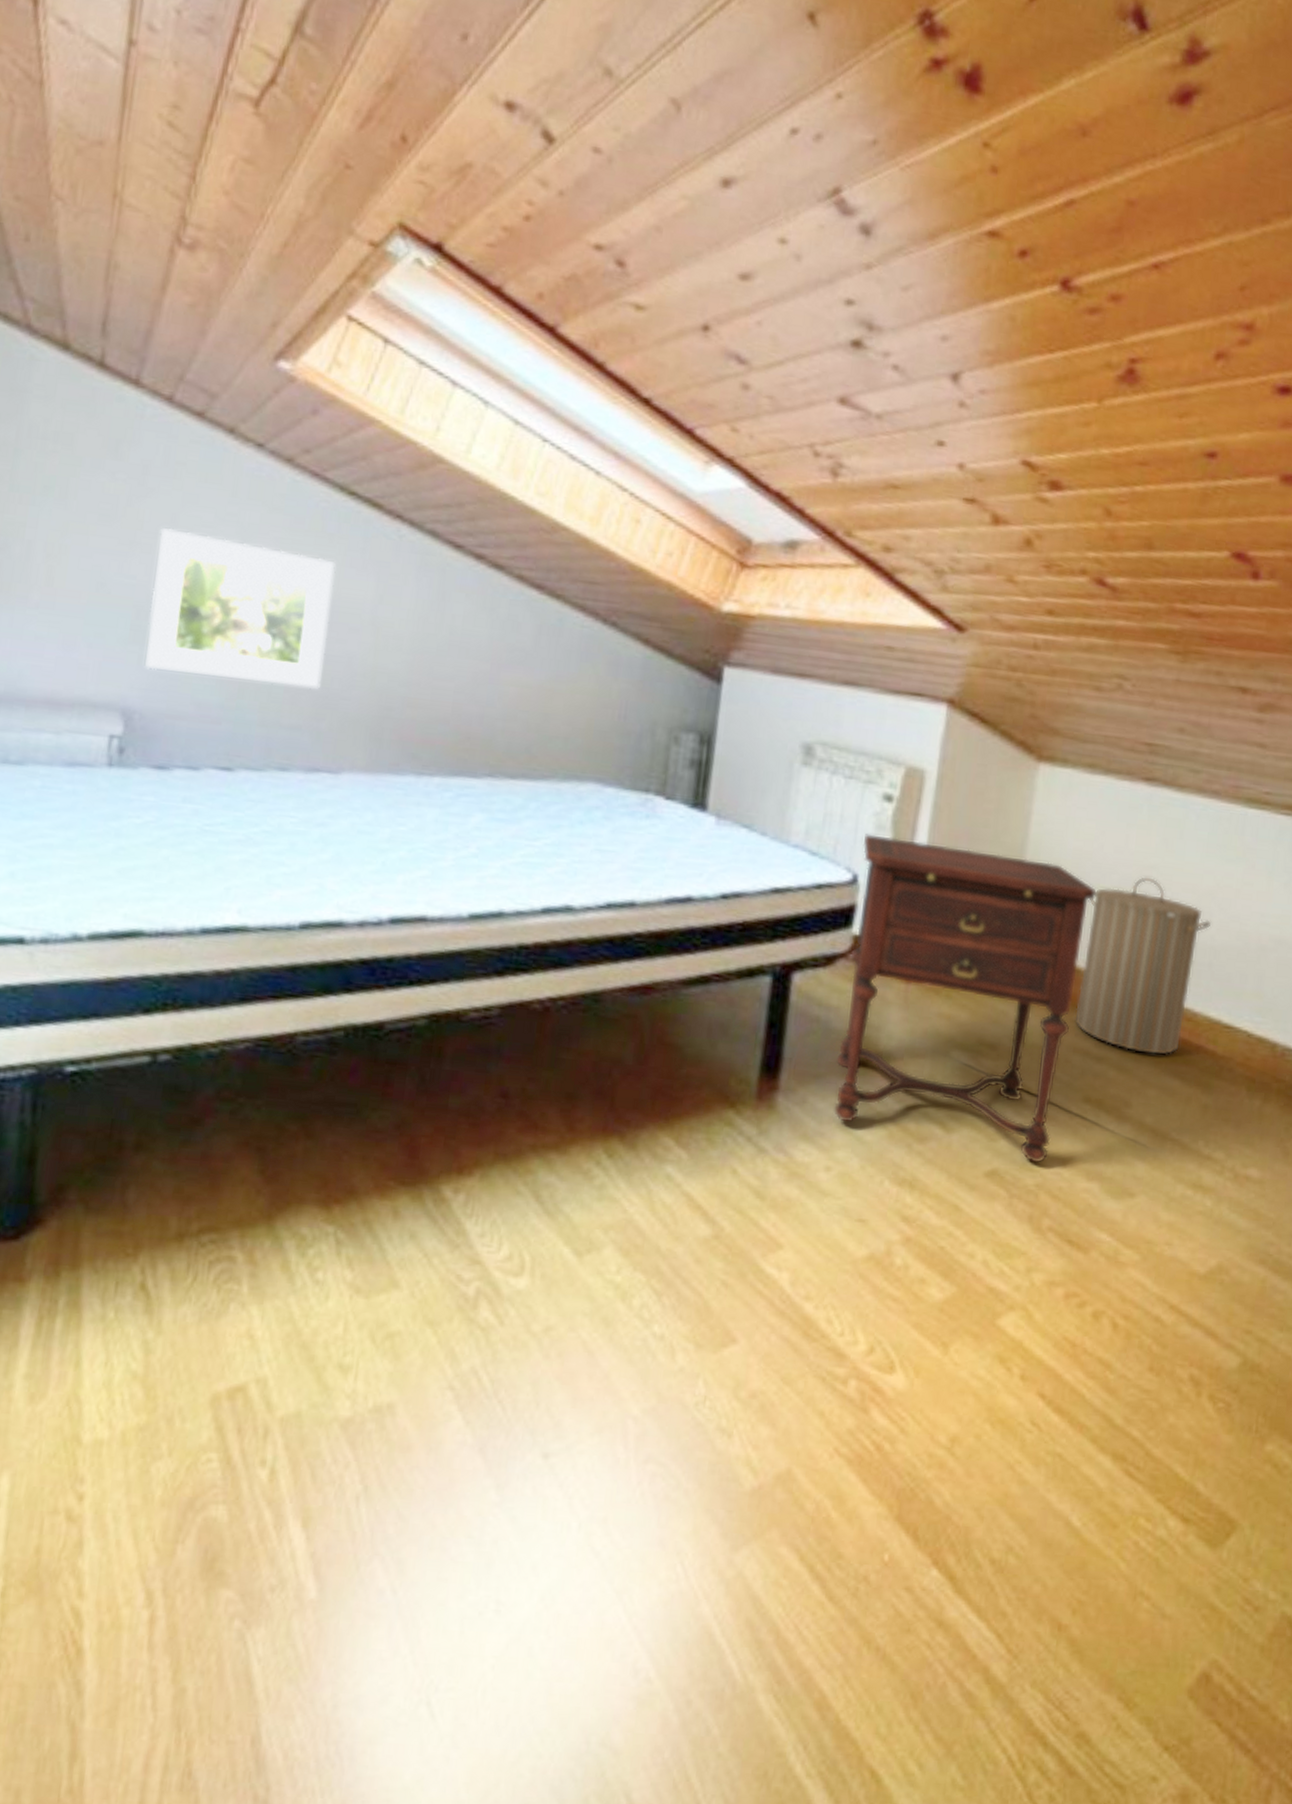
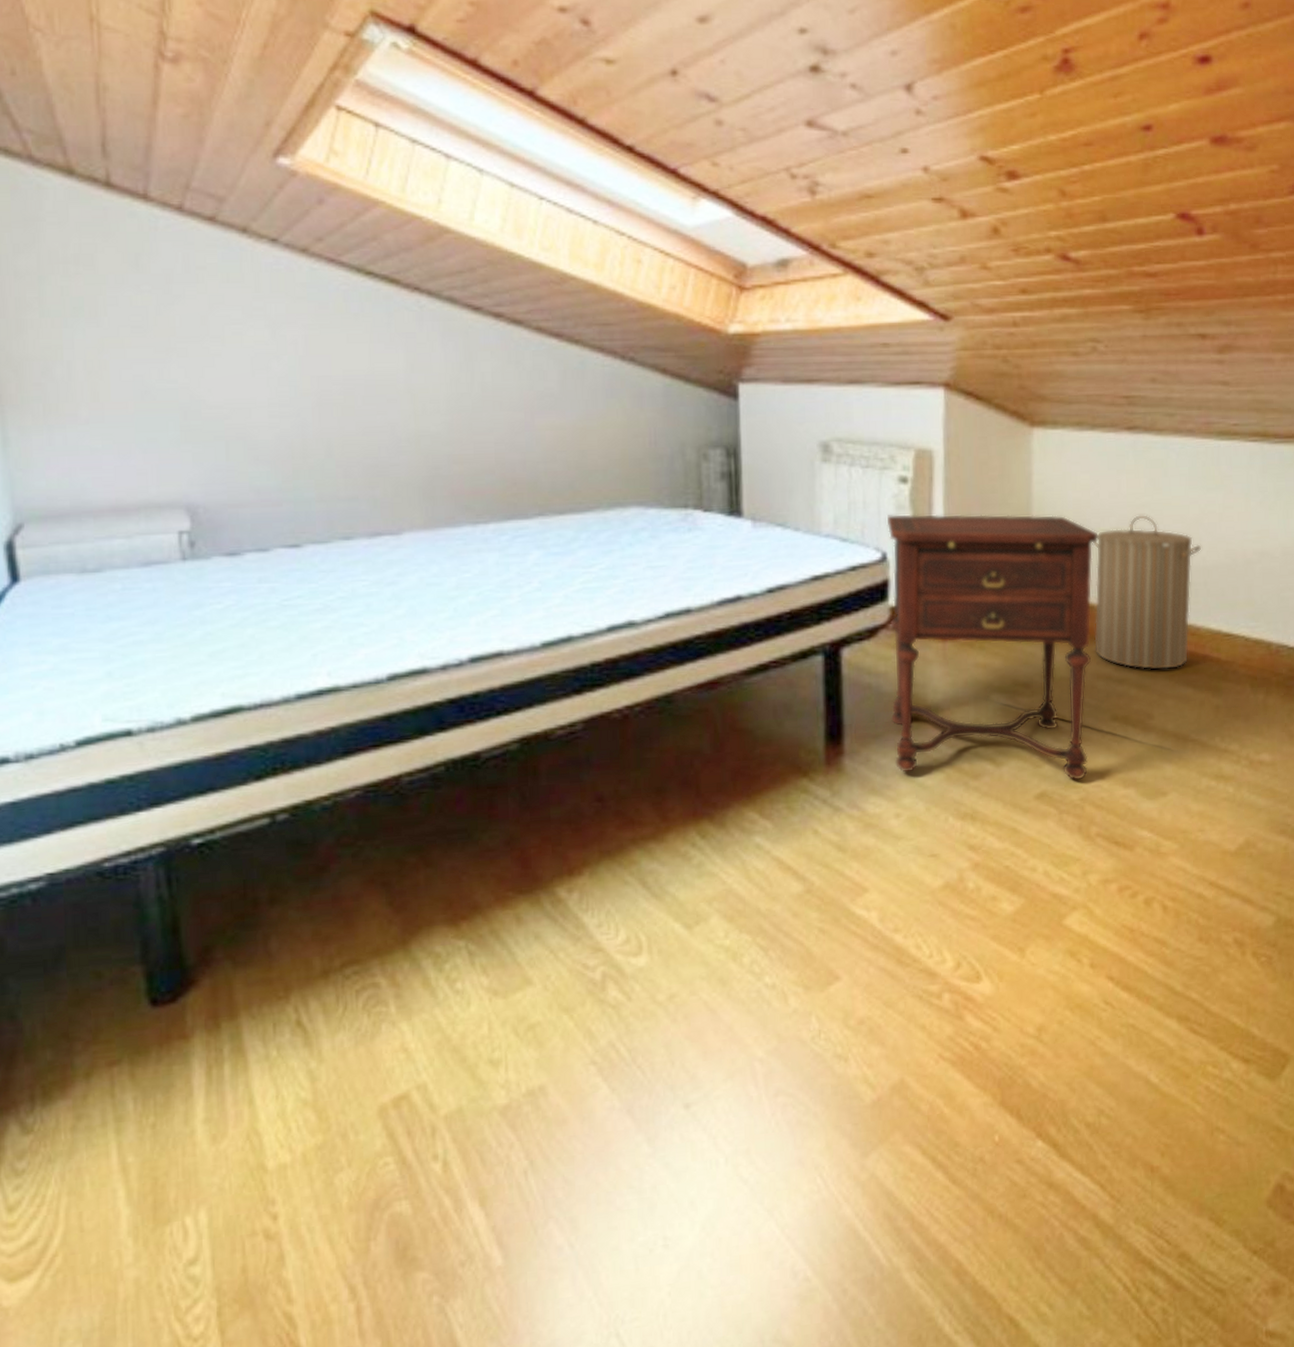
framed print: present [145,528,335,689] -> none [193,331,369,465]

